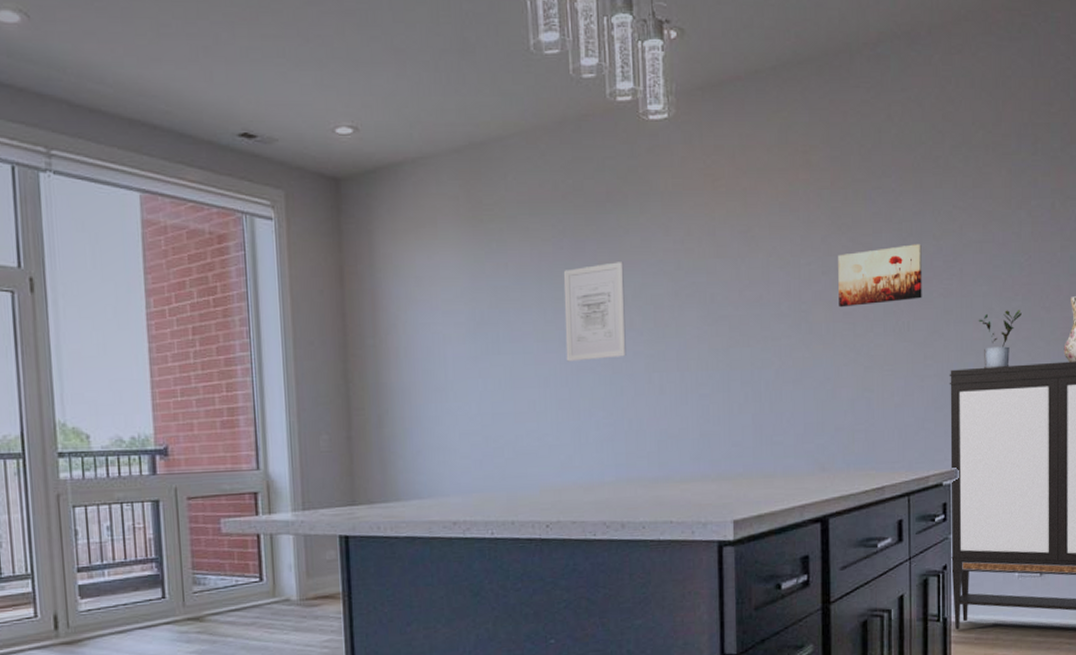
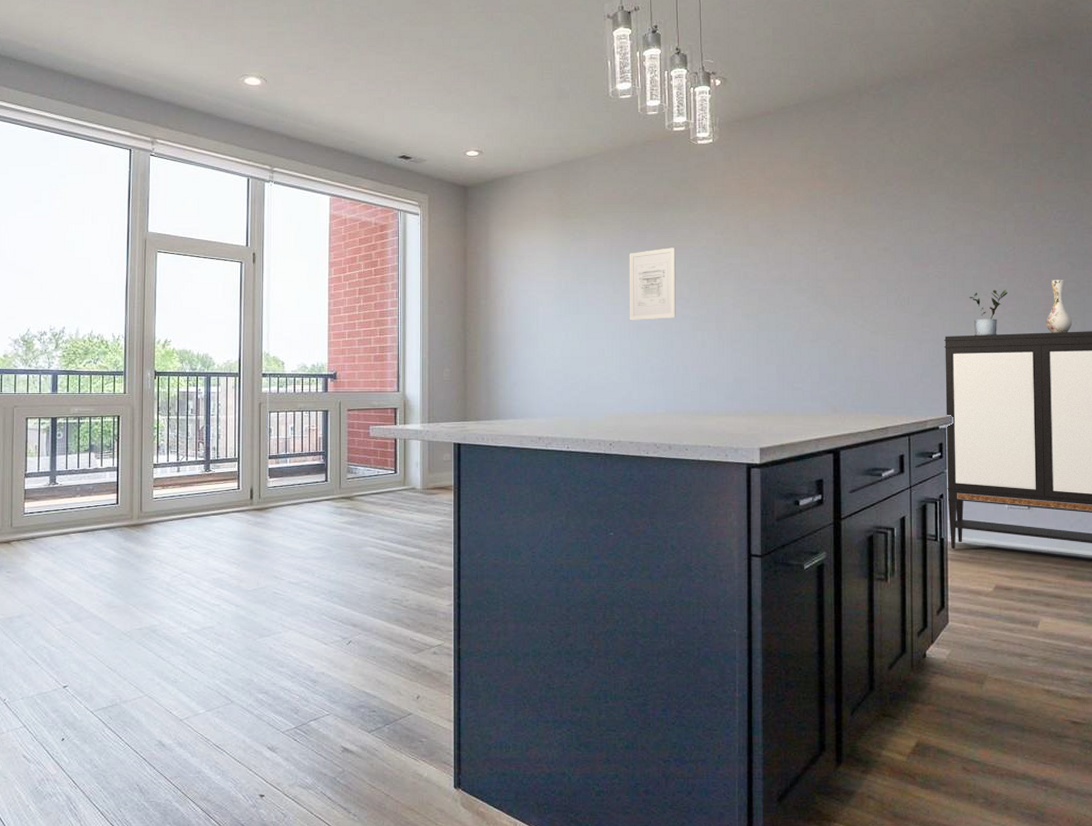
wall art: present [838,244,922,308] -> none [848,237,920,285]

